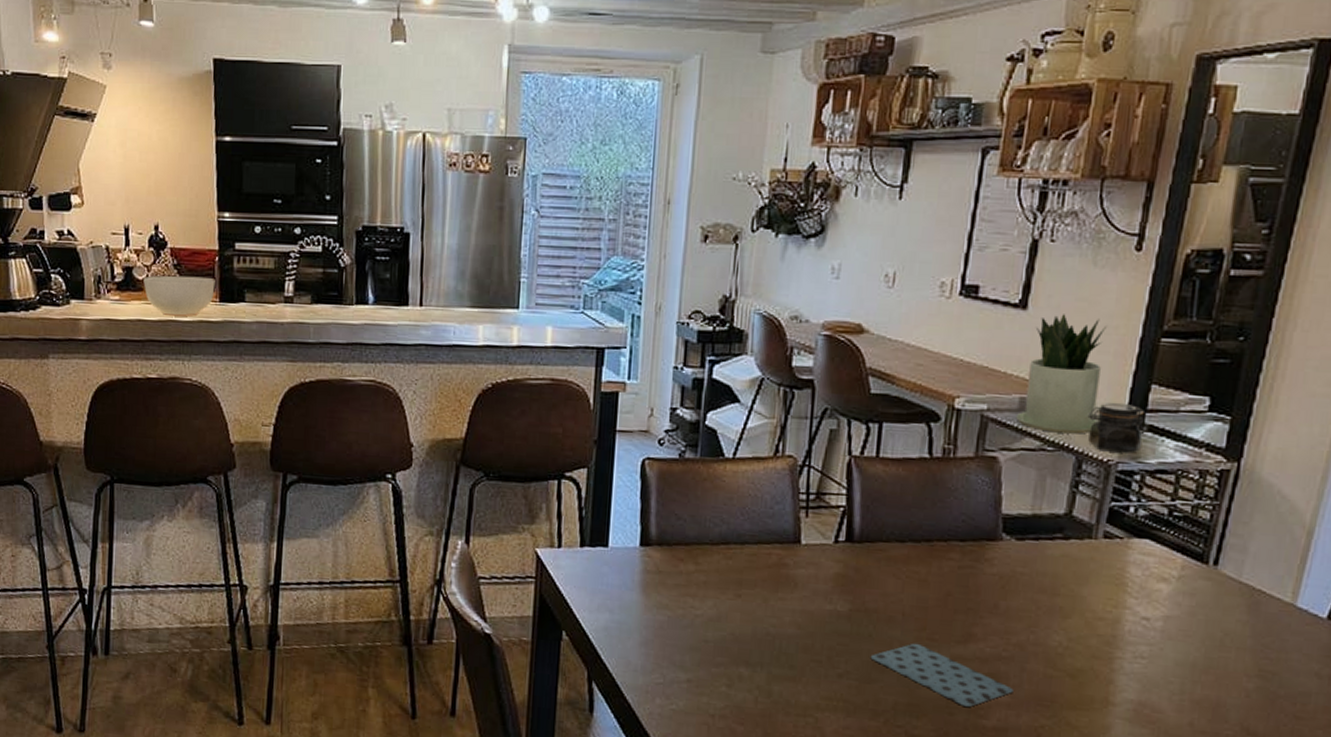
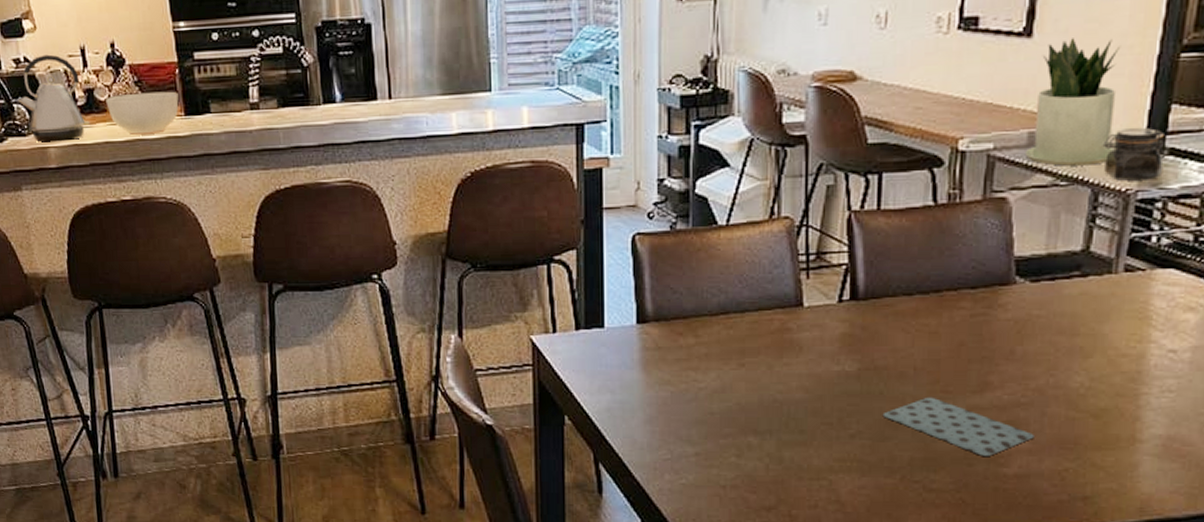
kettle: none [56,230,125,316] -> present [17,54,90,143]

